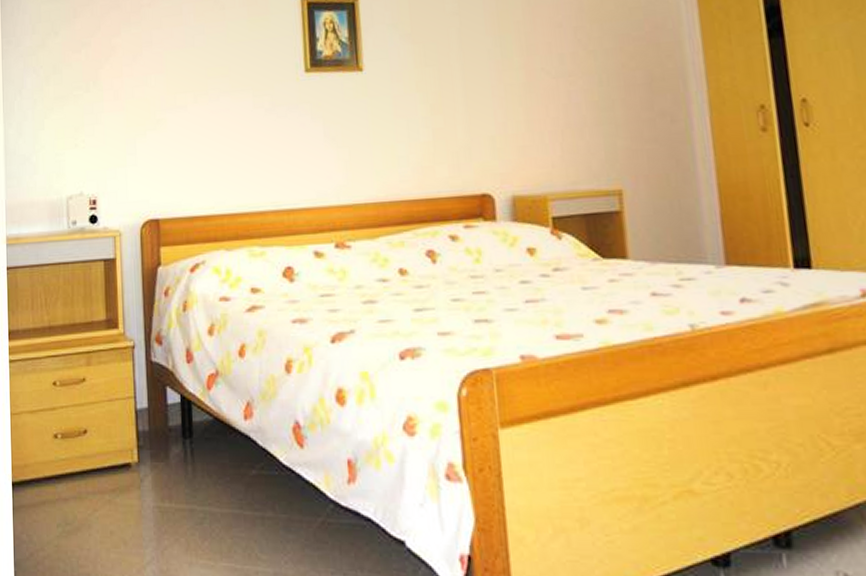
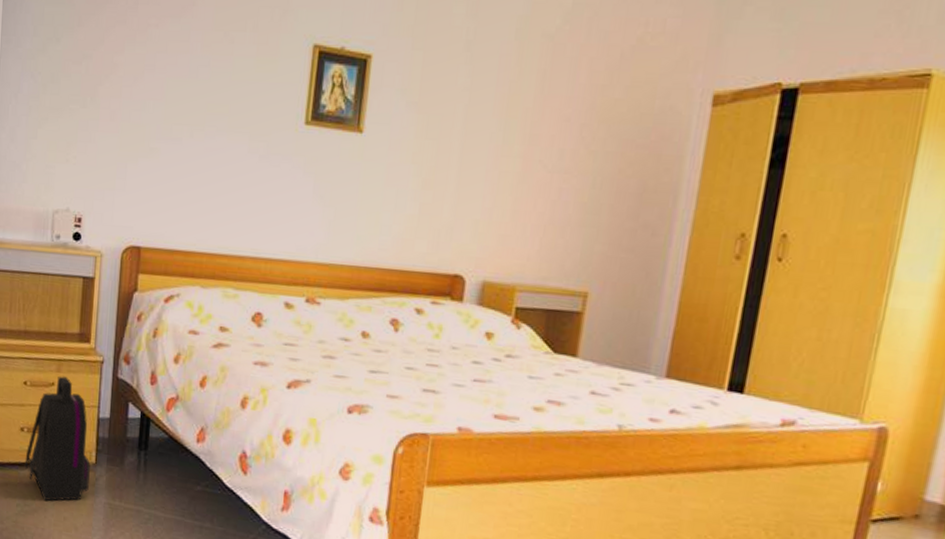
backpack: none [61,369,134,516] -> present [24,375,90,501]

